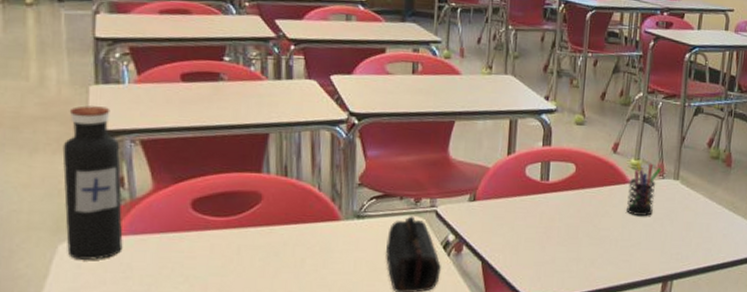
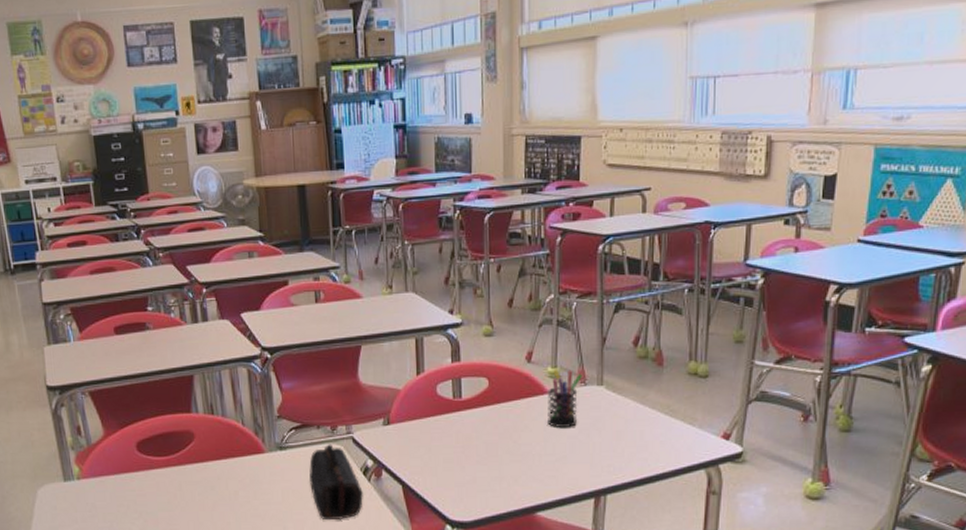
water bottle: present [62,105,123,260] -> none [30,364,87,502]

